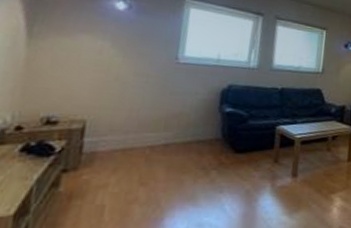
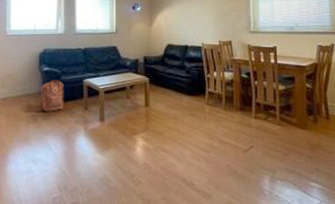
backpack: none [216,124,251,163] -> present [41,79,65,111]

